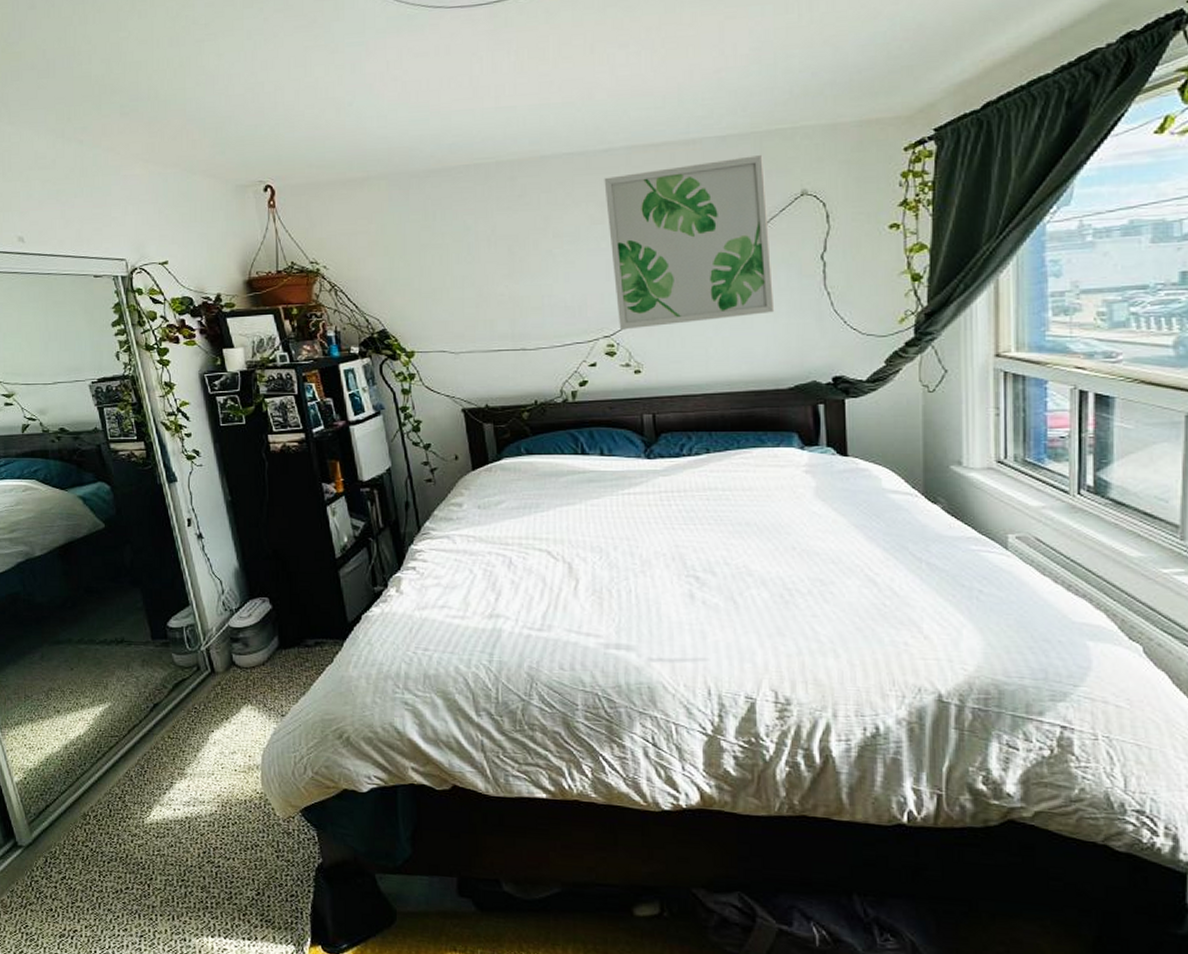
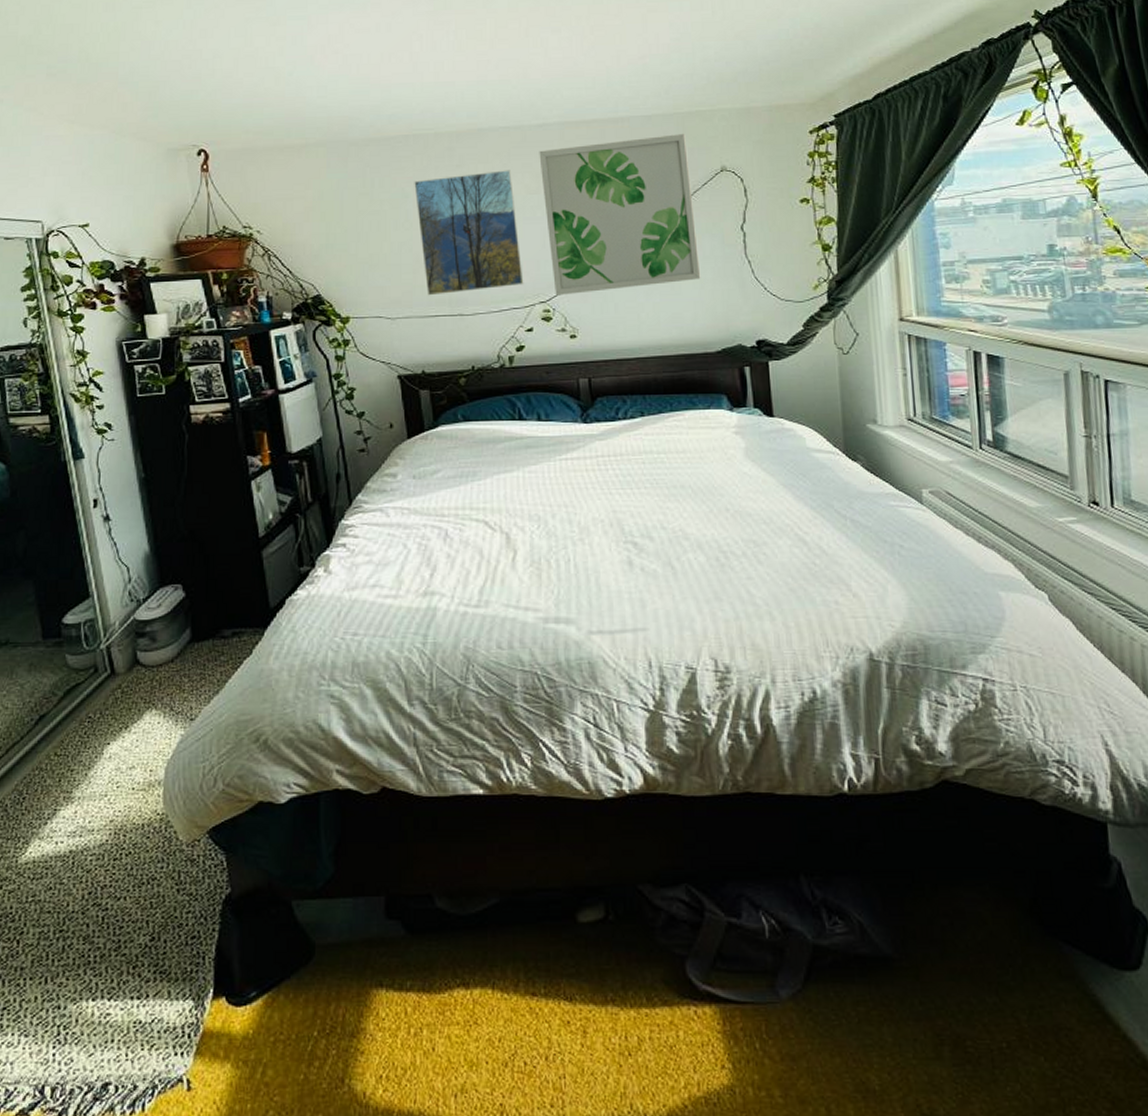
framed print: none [476,199,587,330] -> present [414,170,524,296]

